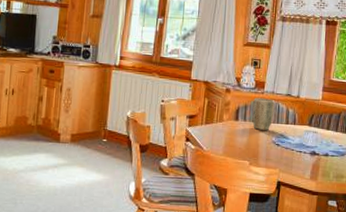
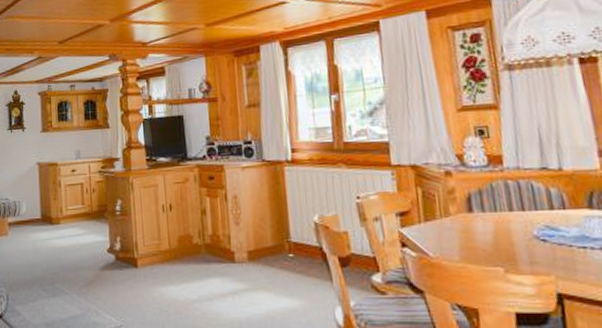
plant pot: present [252,98,275,130] -> none [490,177,528,222]

